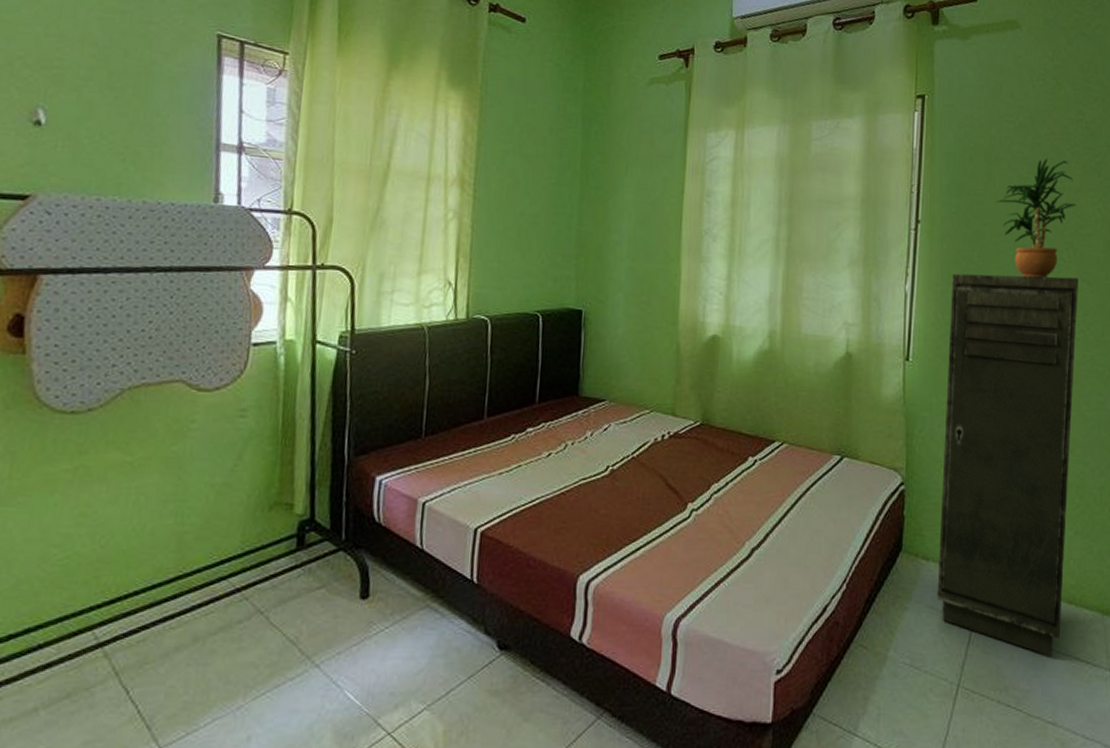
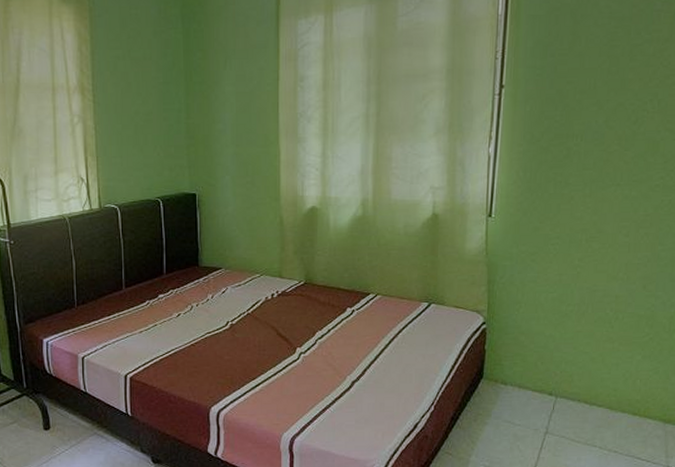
storage cabinet: present [937,273,1078,656] -> none [514,128,661,457]
potted plant: present [996,158,1077,279] -> none [581,10,665,131]

